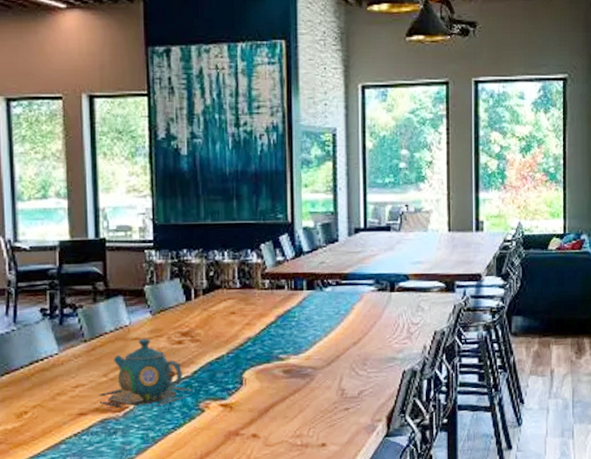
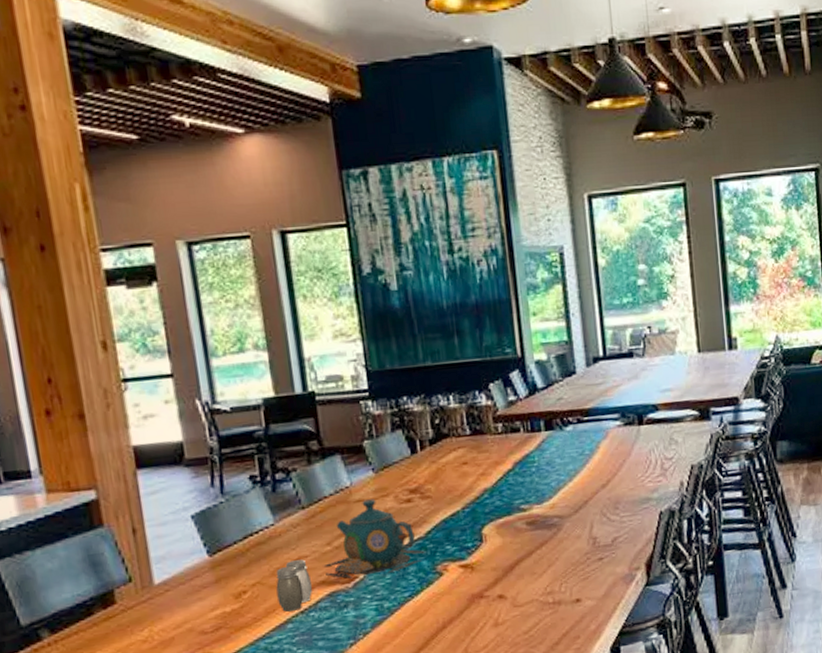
salt and pepper shaker: none [54,387,87,433] -> present [276,559,313,612]

